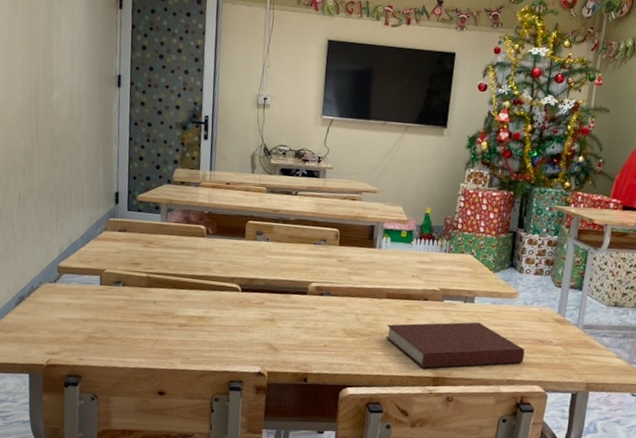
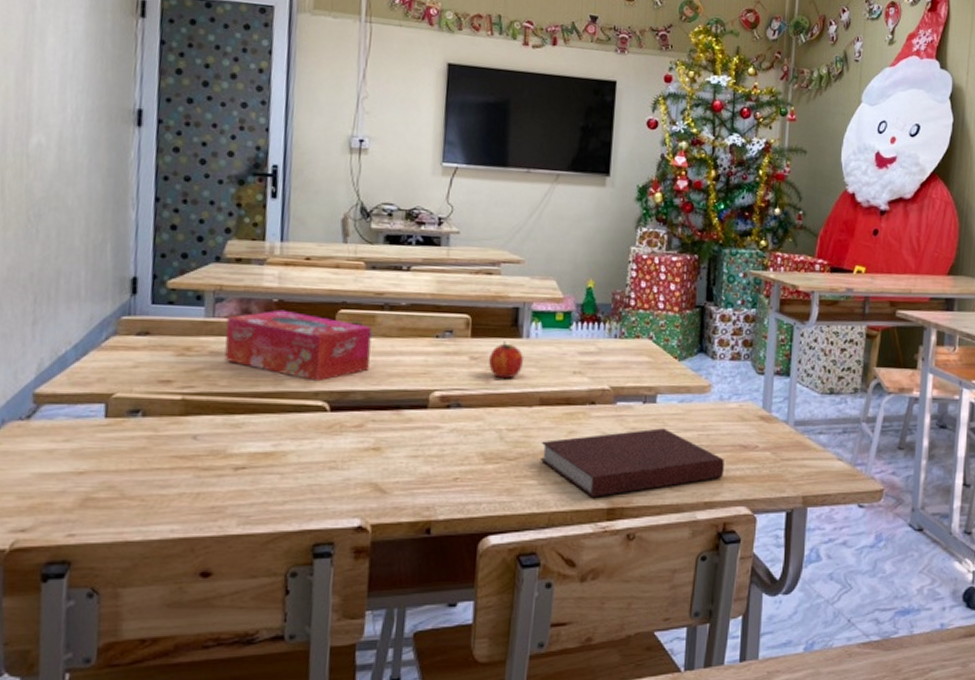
tissue box: none [173,219,270,271] -> present [224,309,372,382]
fruit: none [351,250,376,278] -> present [489,341,523,379]

